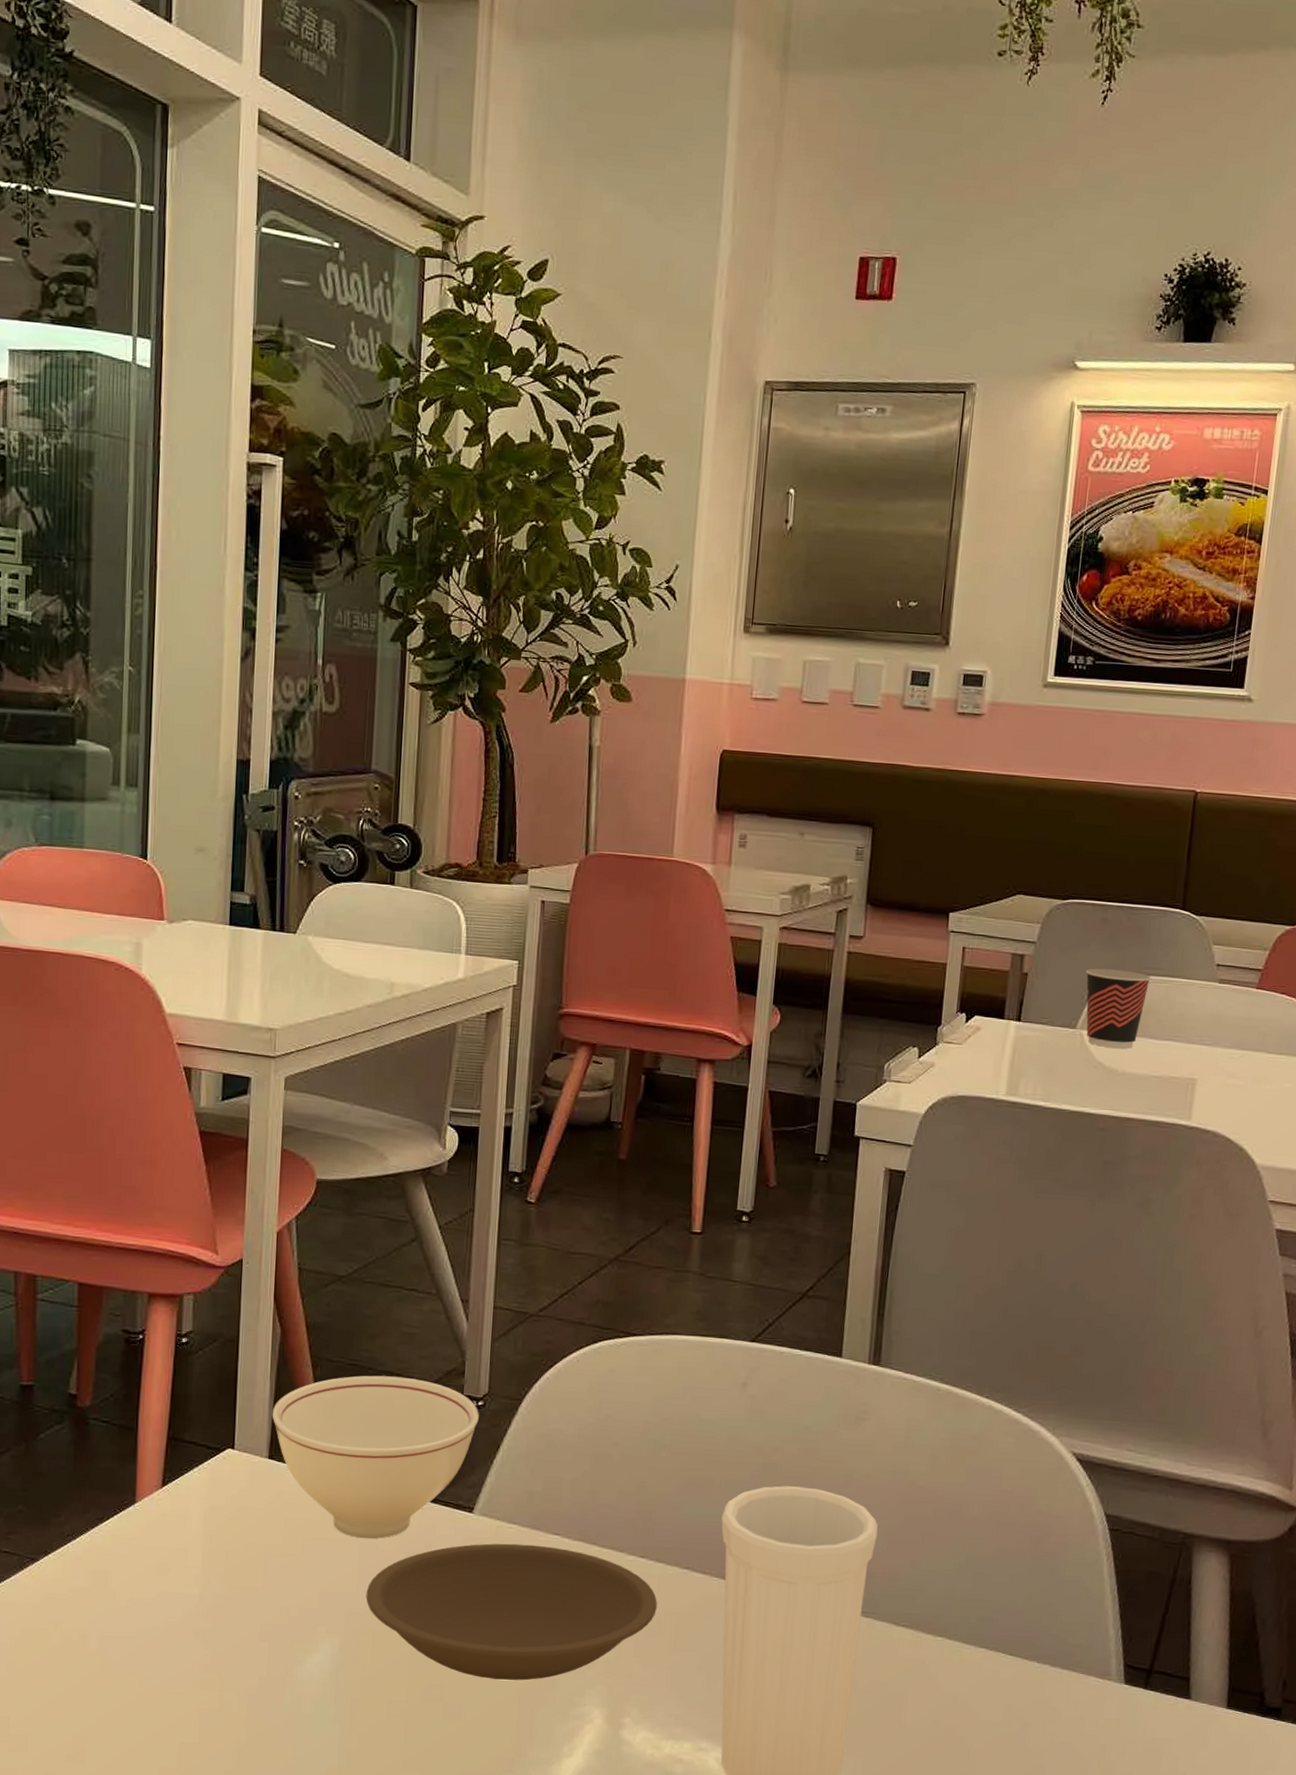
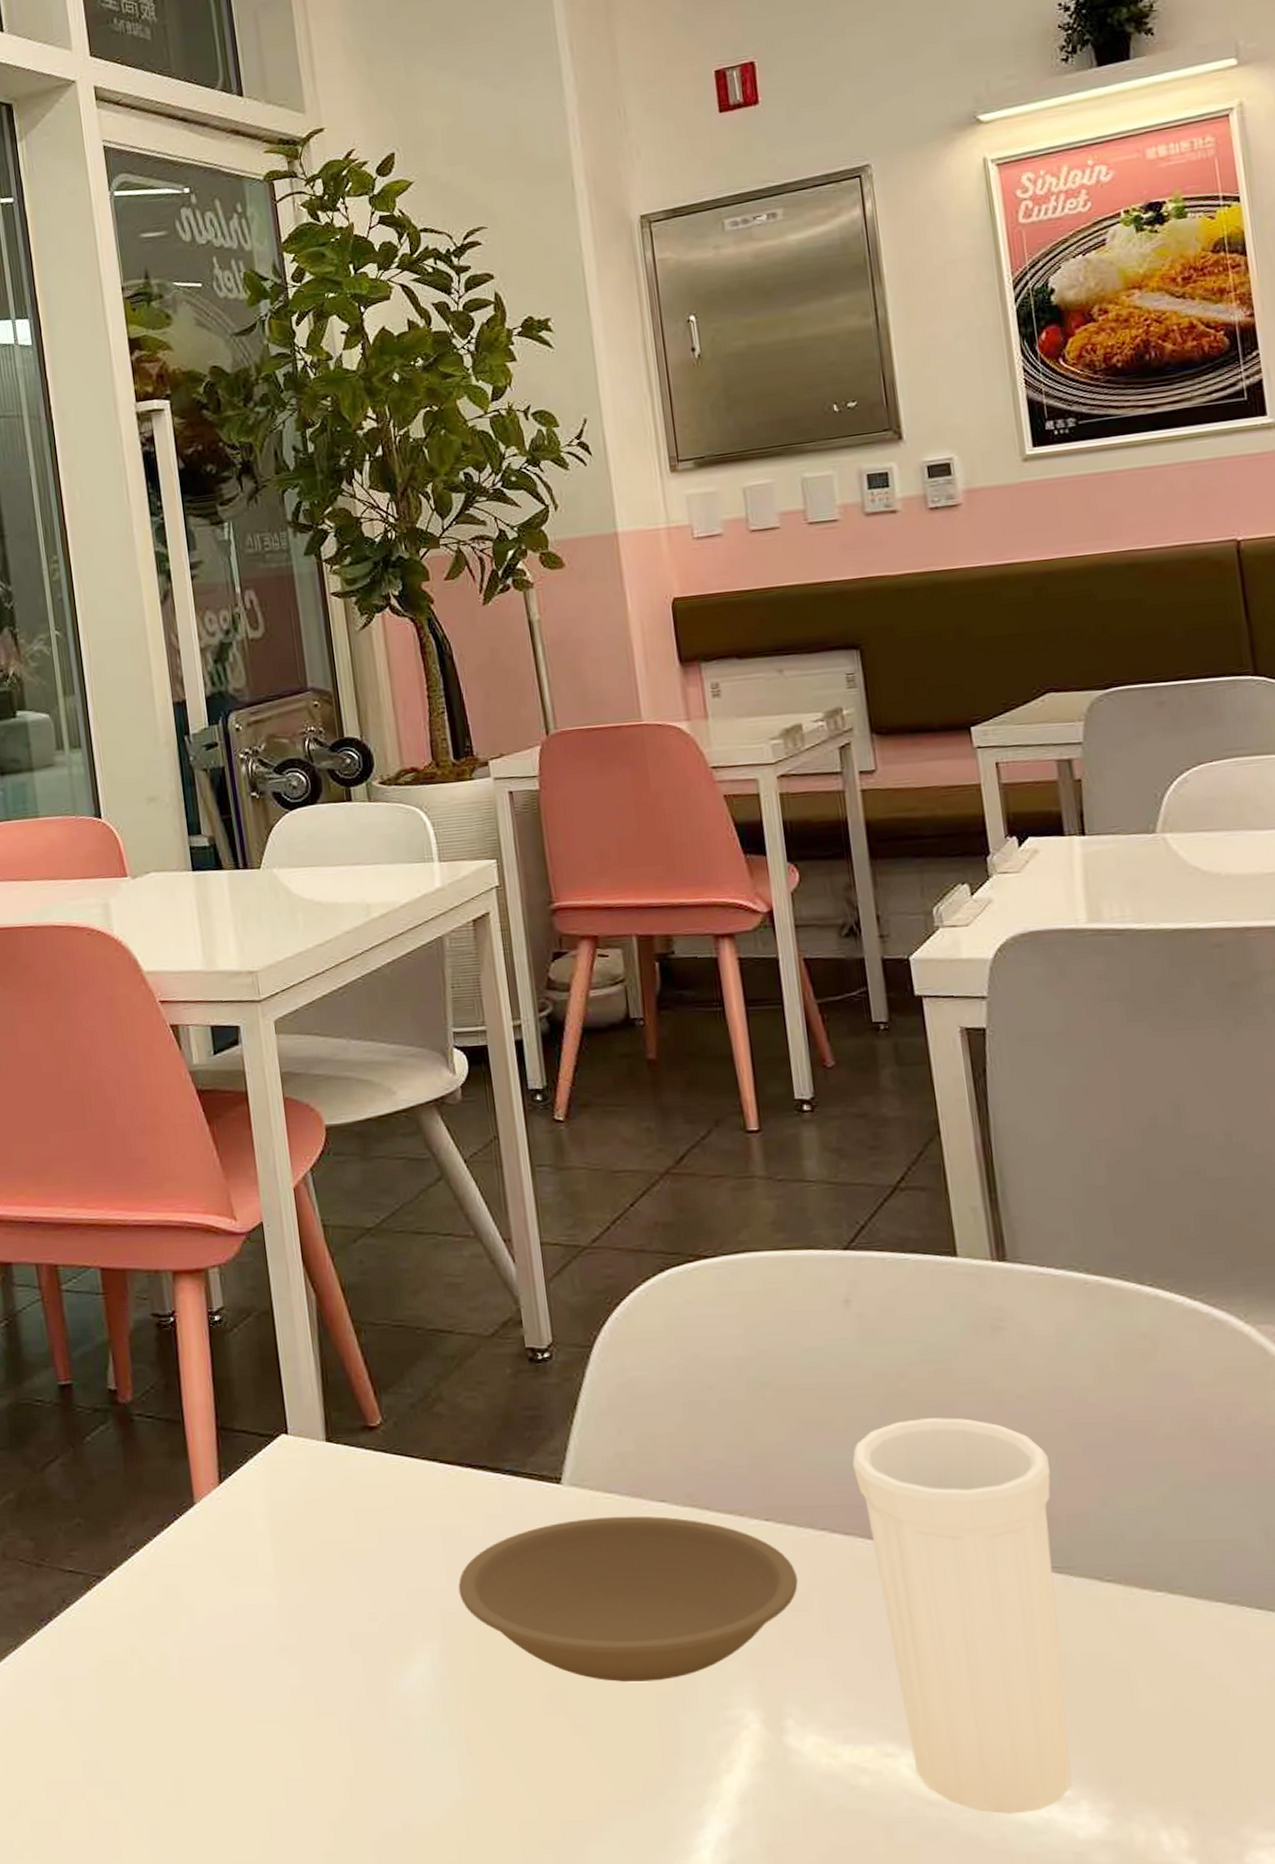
bowl: present [272,1375,479,1539] -> none [321,1334,548,1525]
cup: present [1085,968,1151,1049] -> none [1152,756,1236,849]

